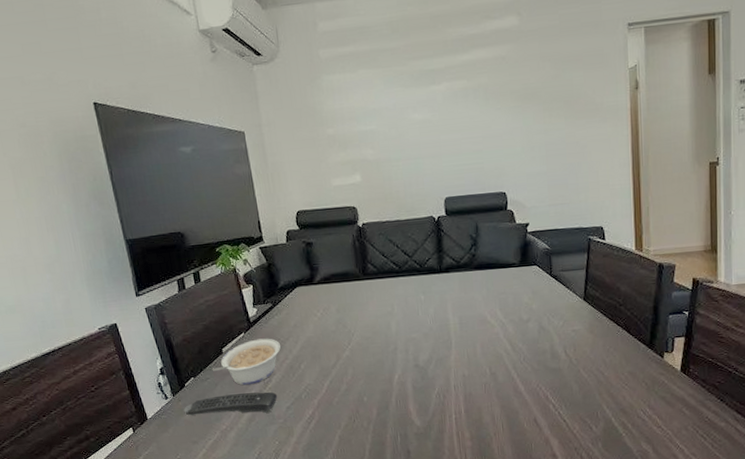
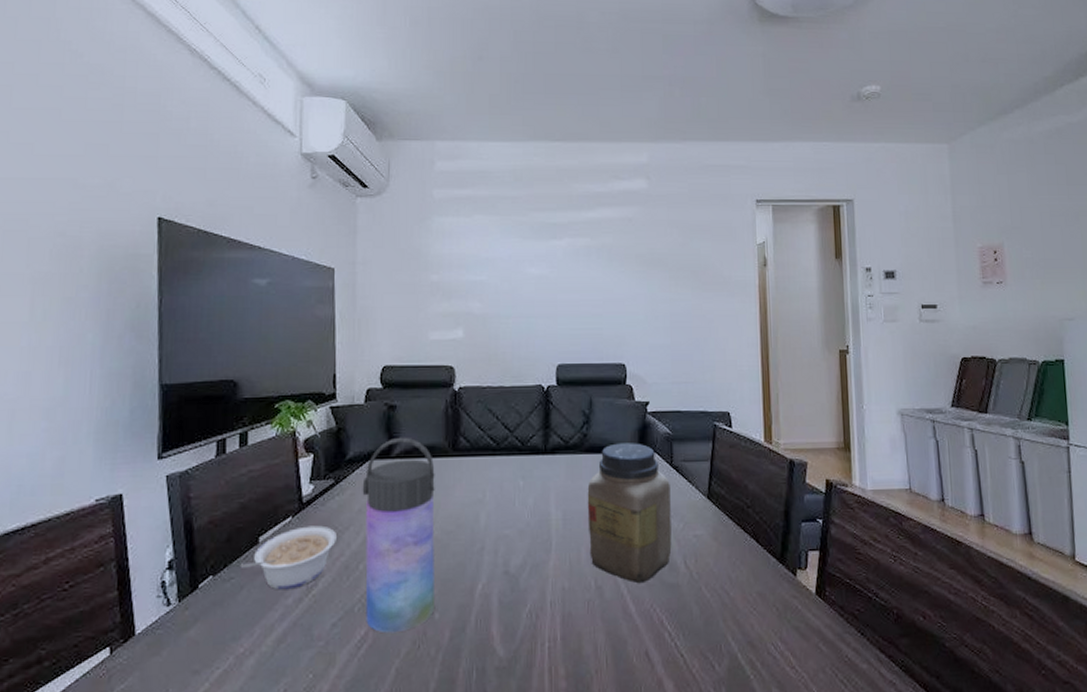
remote control: present [183,392,278,416] -> none [189,600,322,631]
water bottle: none [294,267,363,412] -> present [362,437,437,633]
jar: none [478,258,553,370] -> present [587,443,672,584]

